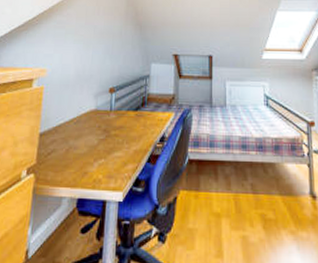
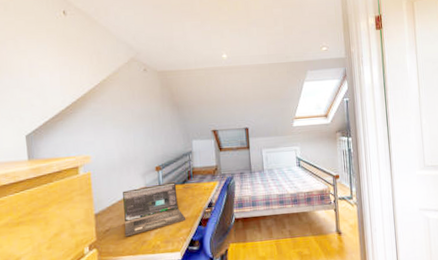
laptop: none [66,107,134,165] -> present [123,181,186,237]

